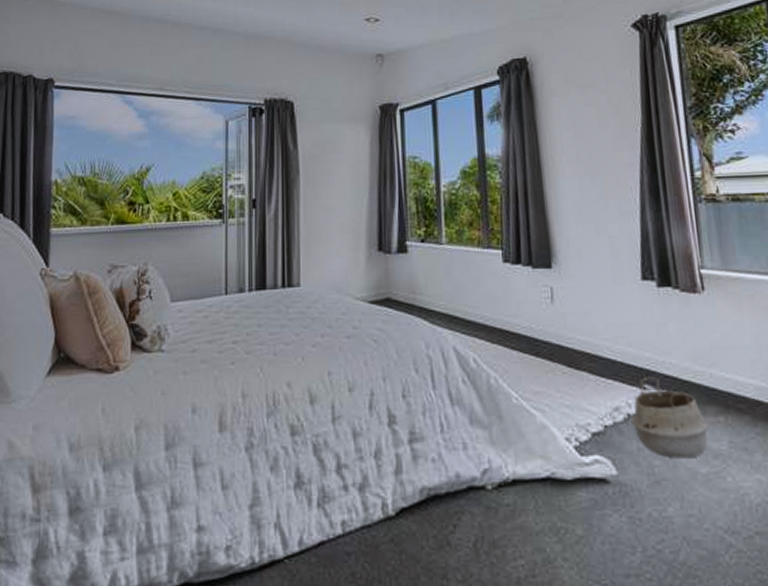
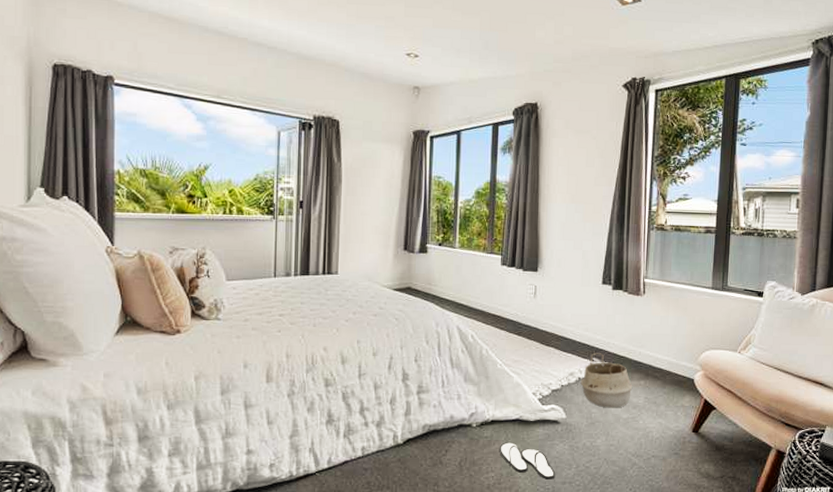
slippers: none [527,512,614,570] -> present [499,442,556,480]

